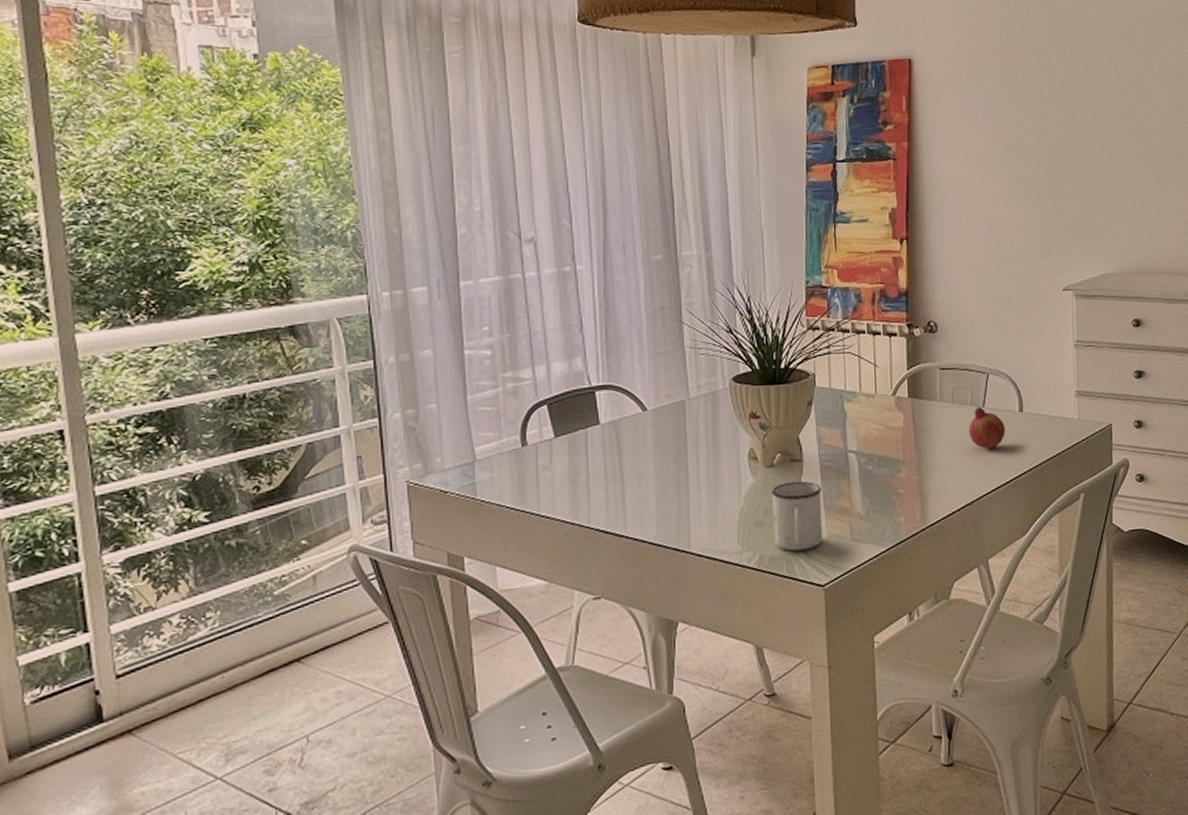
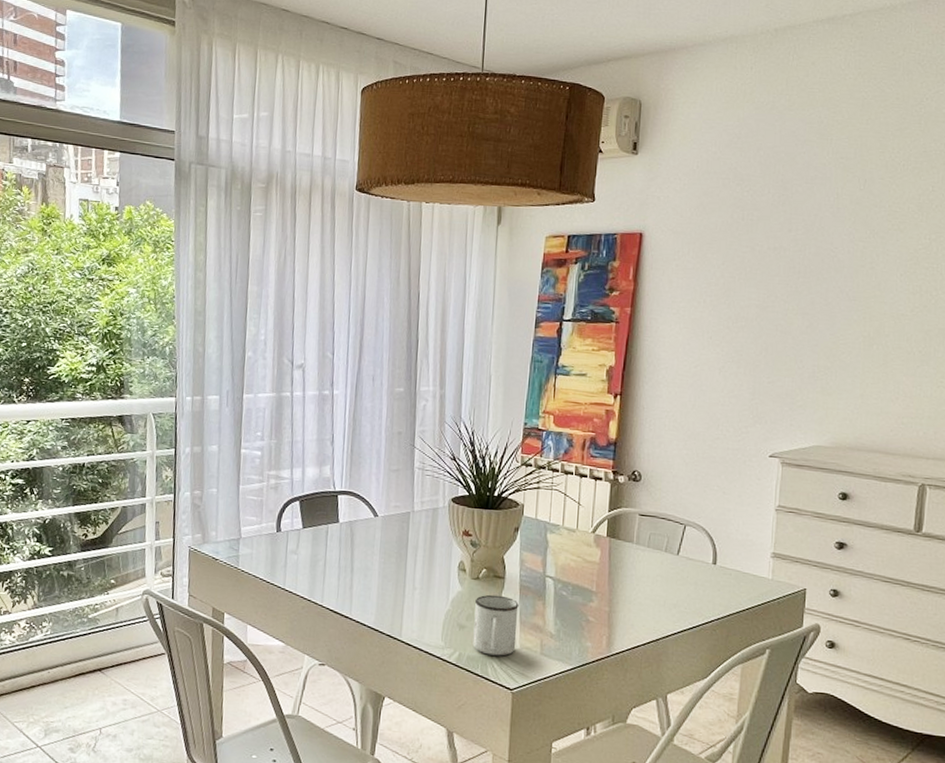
fruit: present [969,407,1006,449] -> none [661,554,698,595]

